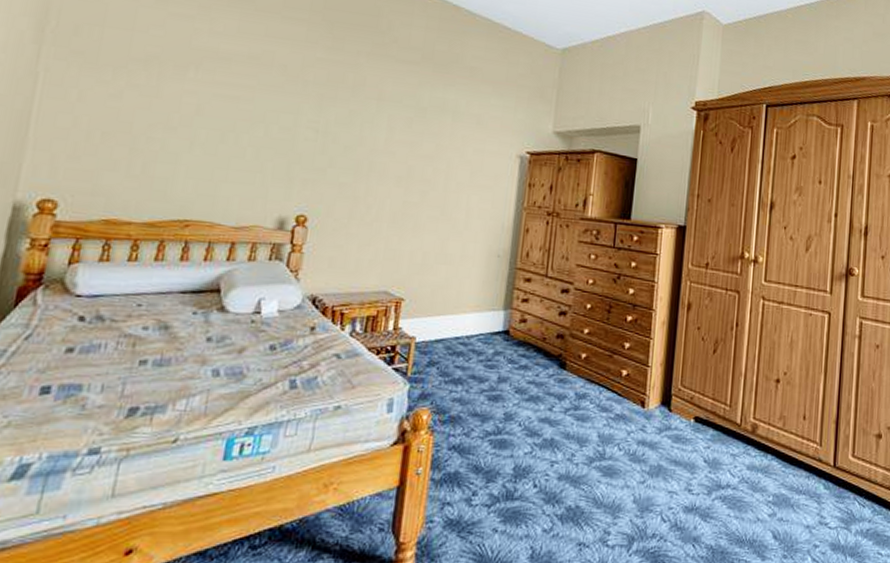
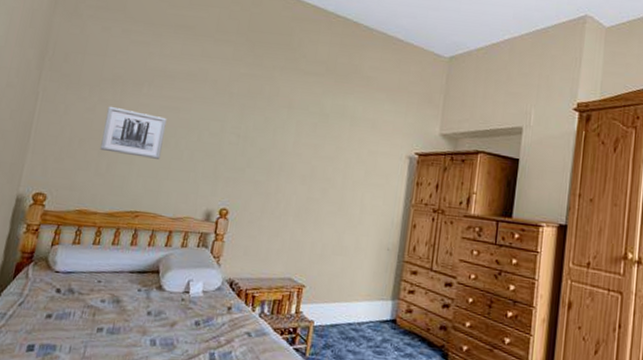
wall art: none [132,92,223,158] -> present [100,106,167,159]

